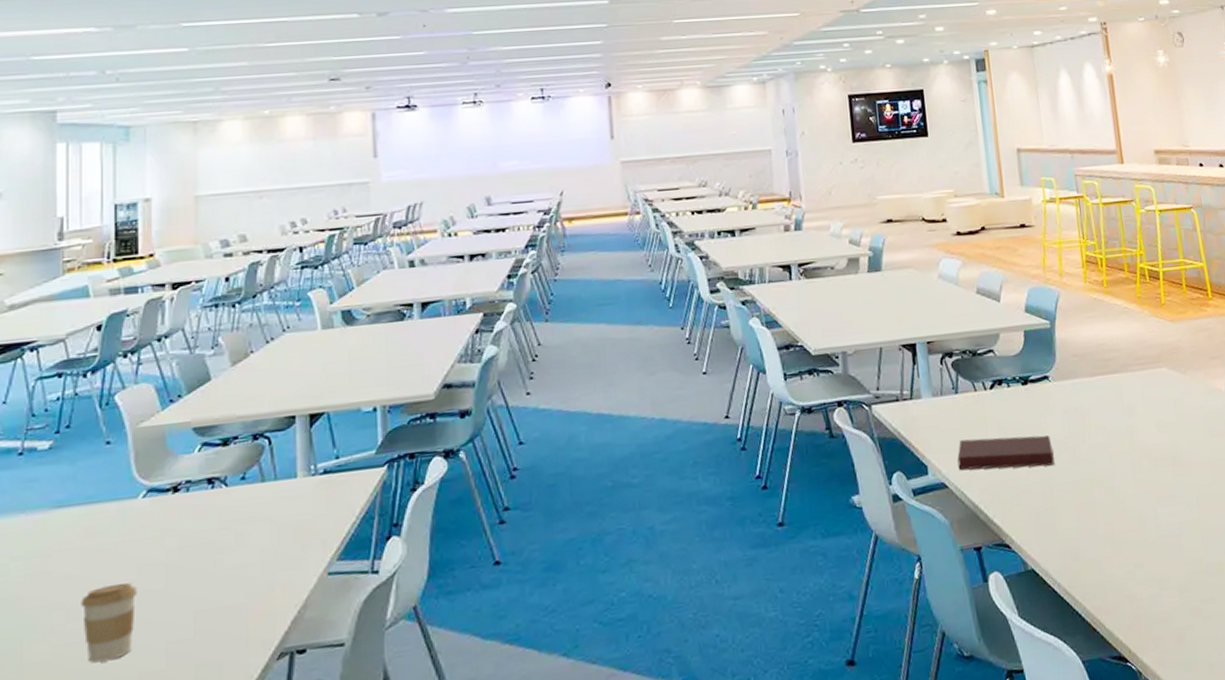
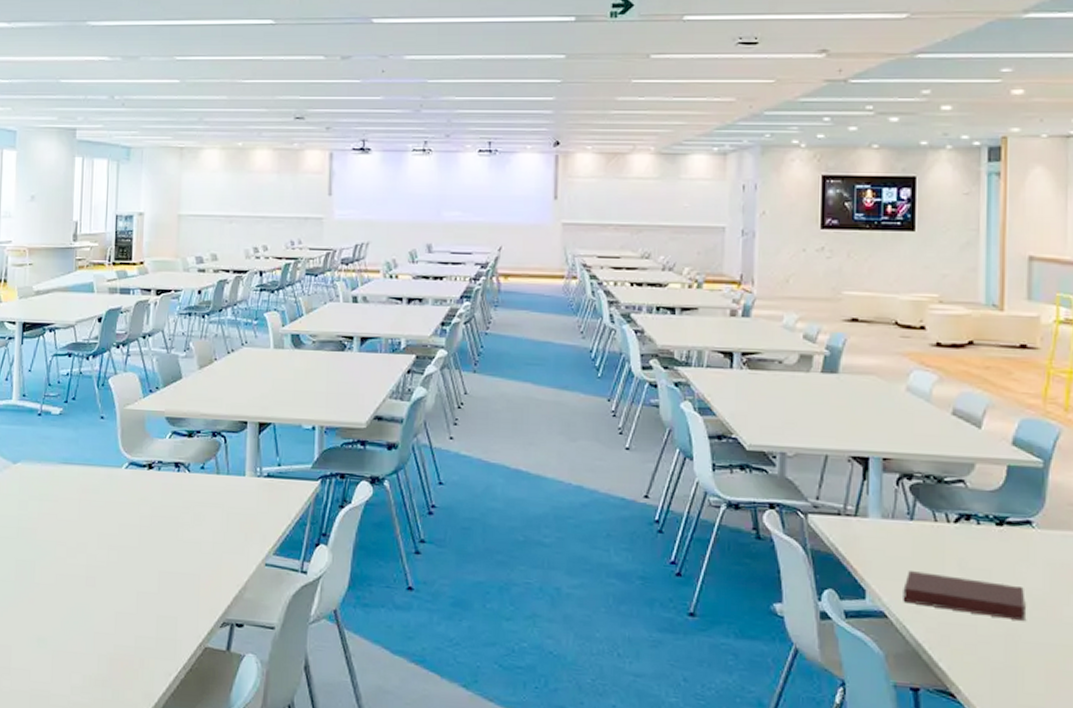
coffee cup: present [81,583,137,663] -> none [77,535,118,596]

